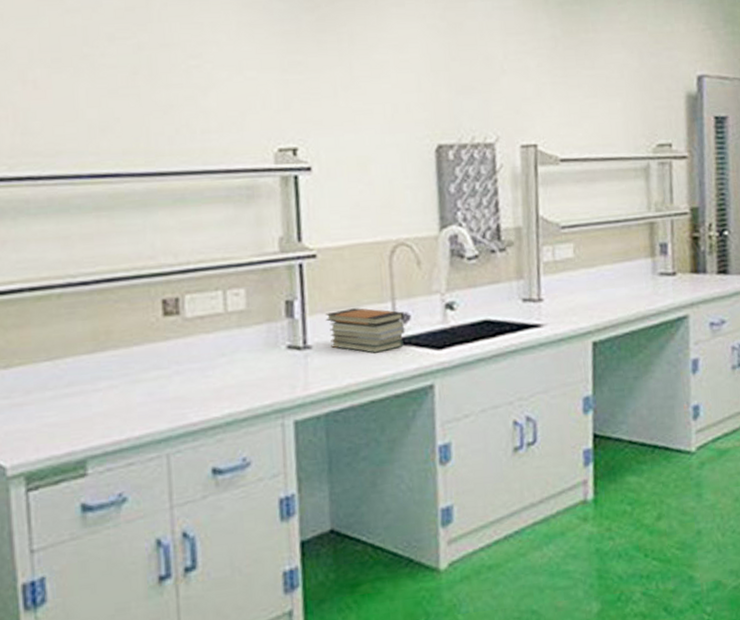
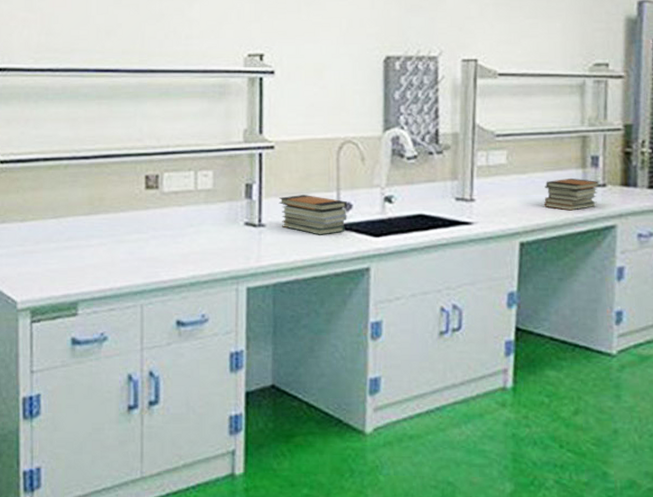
book stack: none [614,268,671,304] -> present [544,179,601,211]

